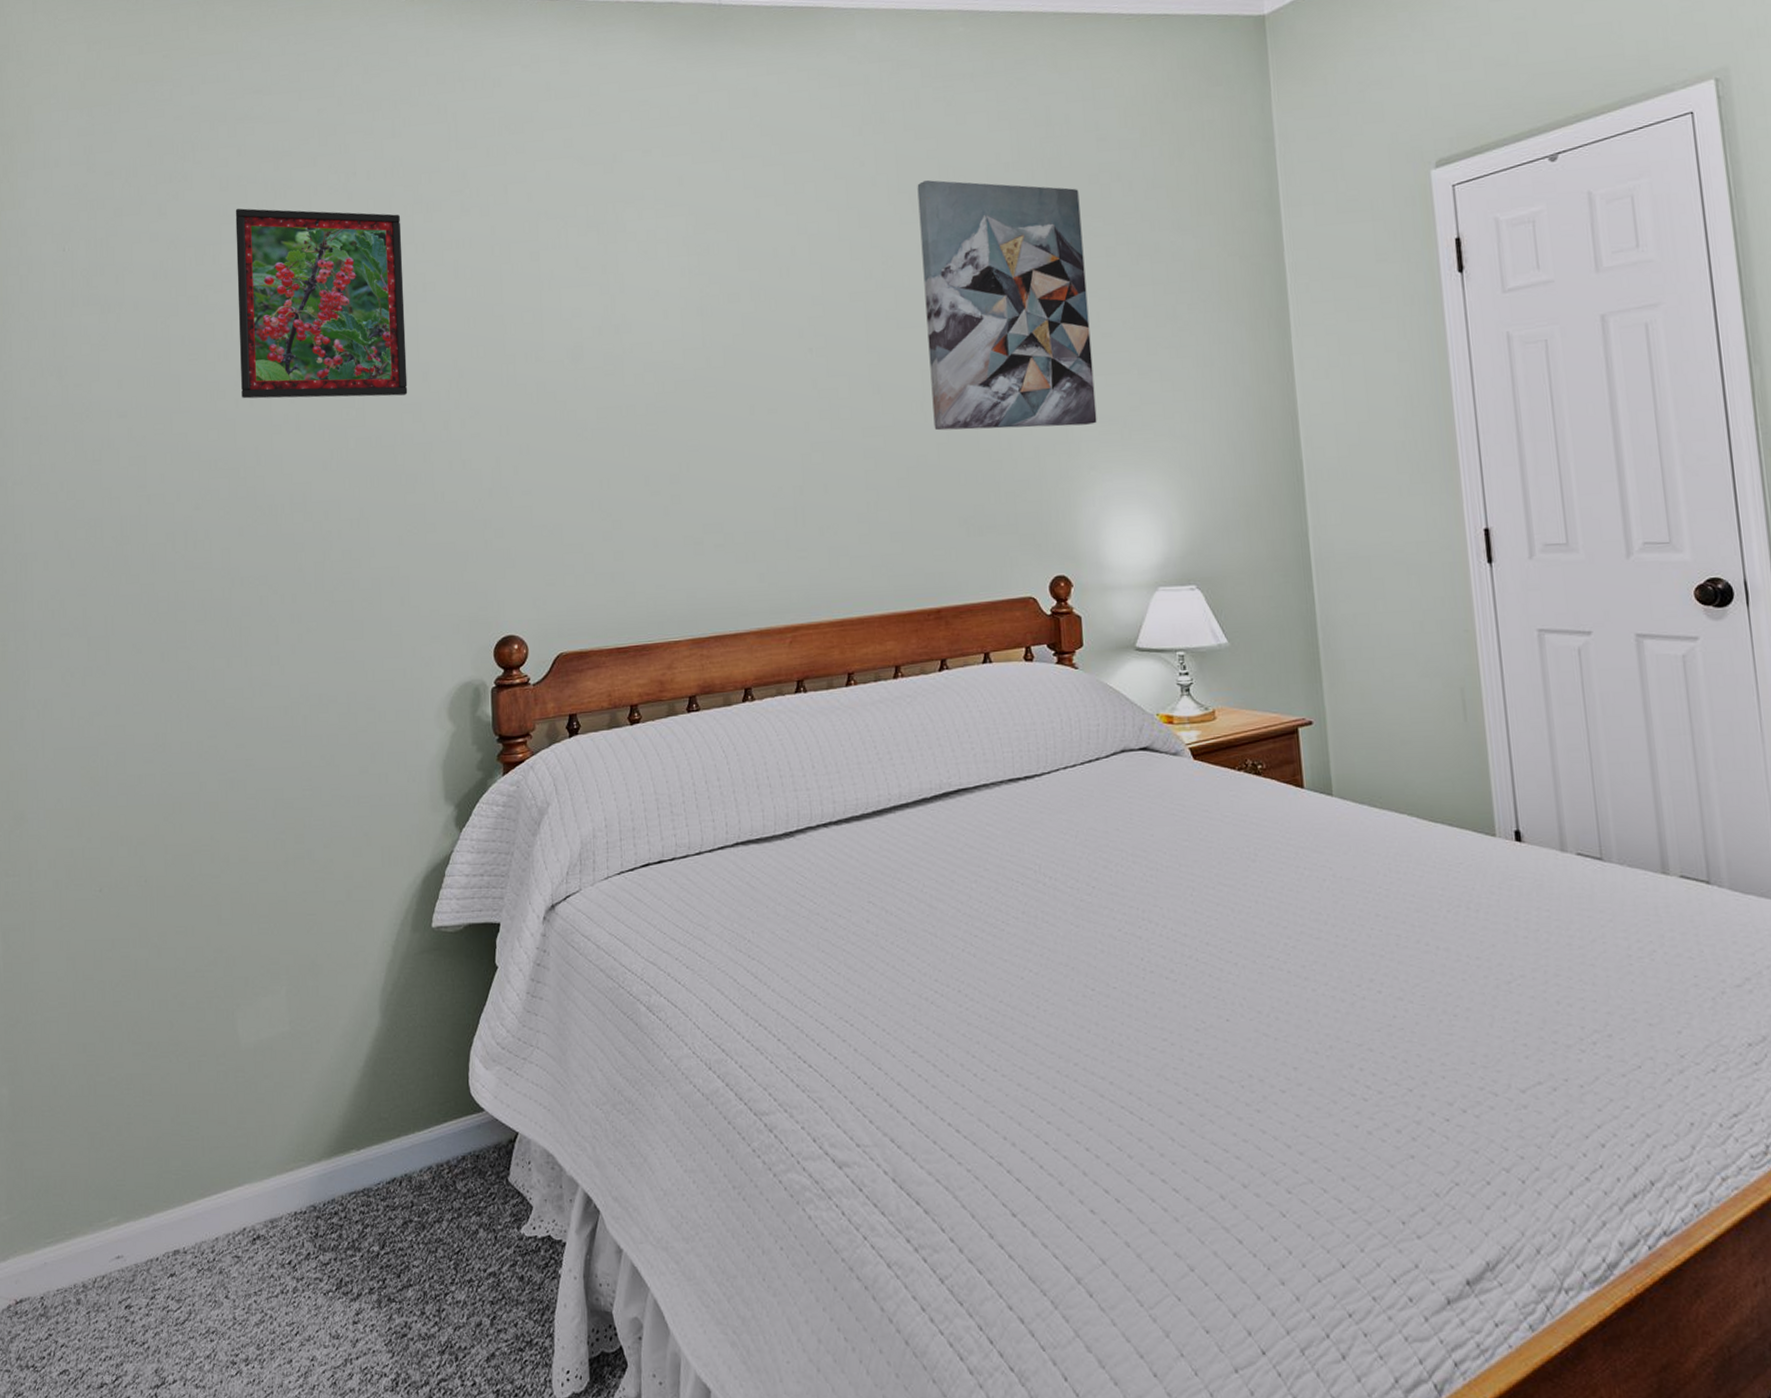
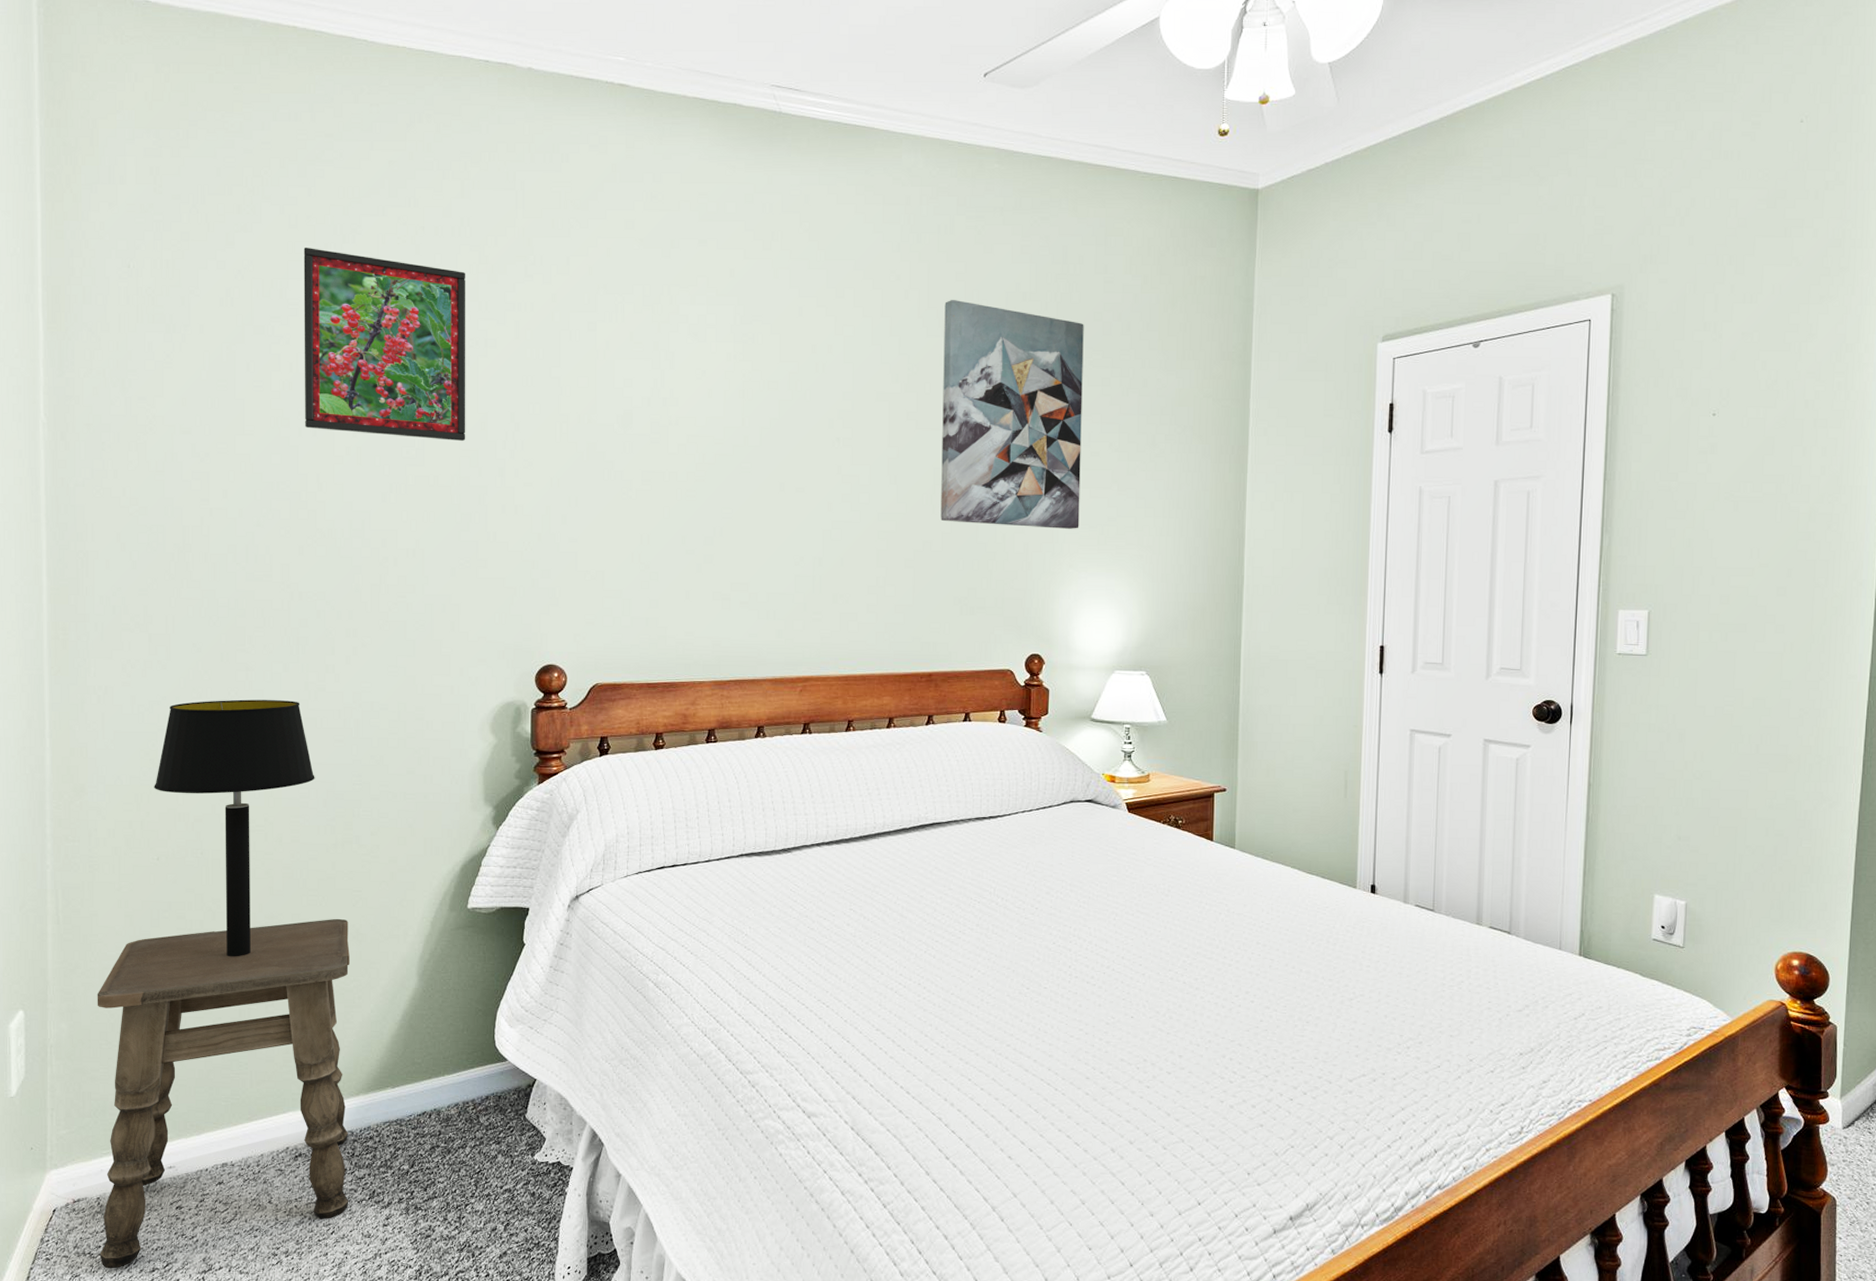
side table: none [38,948,314,1385] -> present [97,918,350,1269]
table lamp: none [95,699,263,1001] -> present [154,699,315,957]

